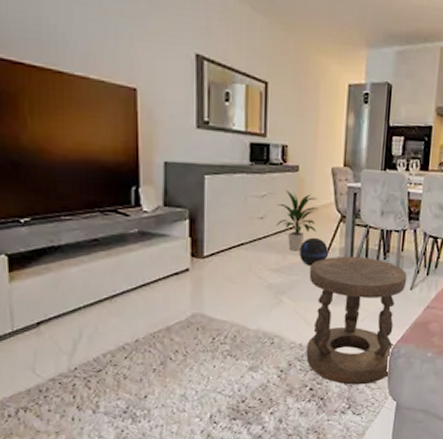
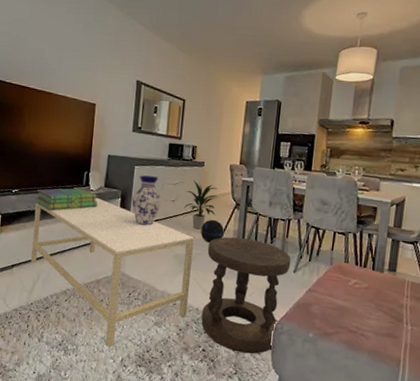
stack of books: none [59,210,156,245] -> present [35,188,98,211]
coffee table: none [61,220,292,406] -> present [31,197,194,348]
vase: none [205,187,247,252] -> present [131,175,162,226]

